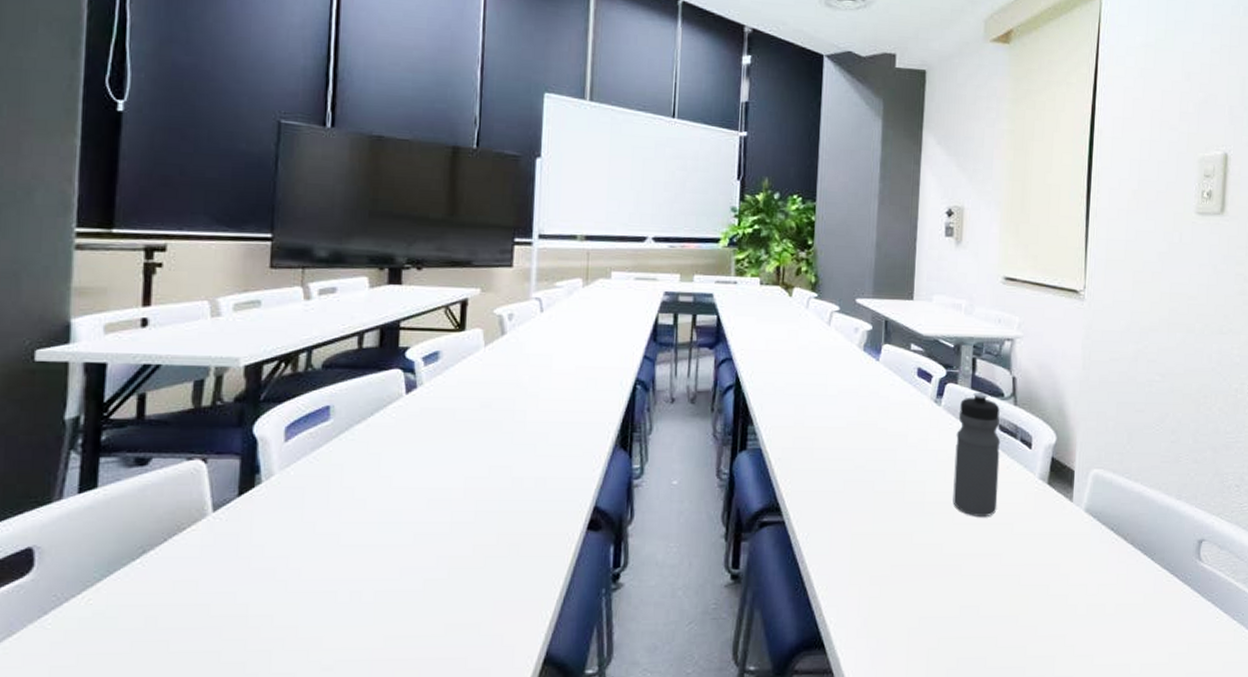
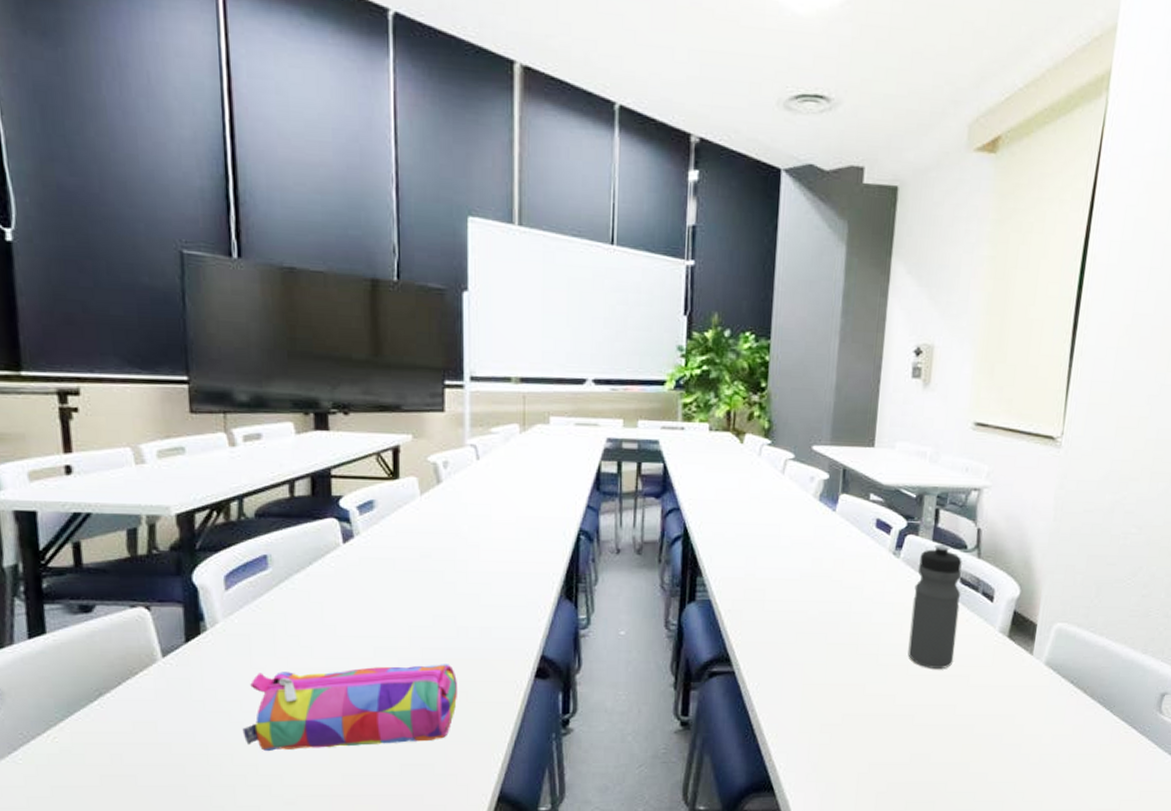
pencil case: none [286,516,509,613] -> present [242,664,457,752]

